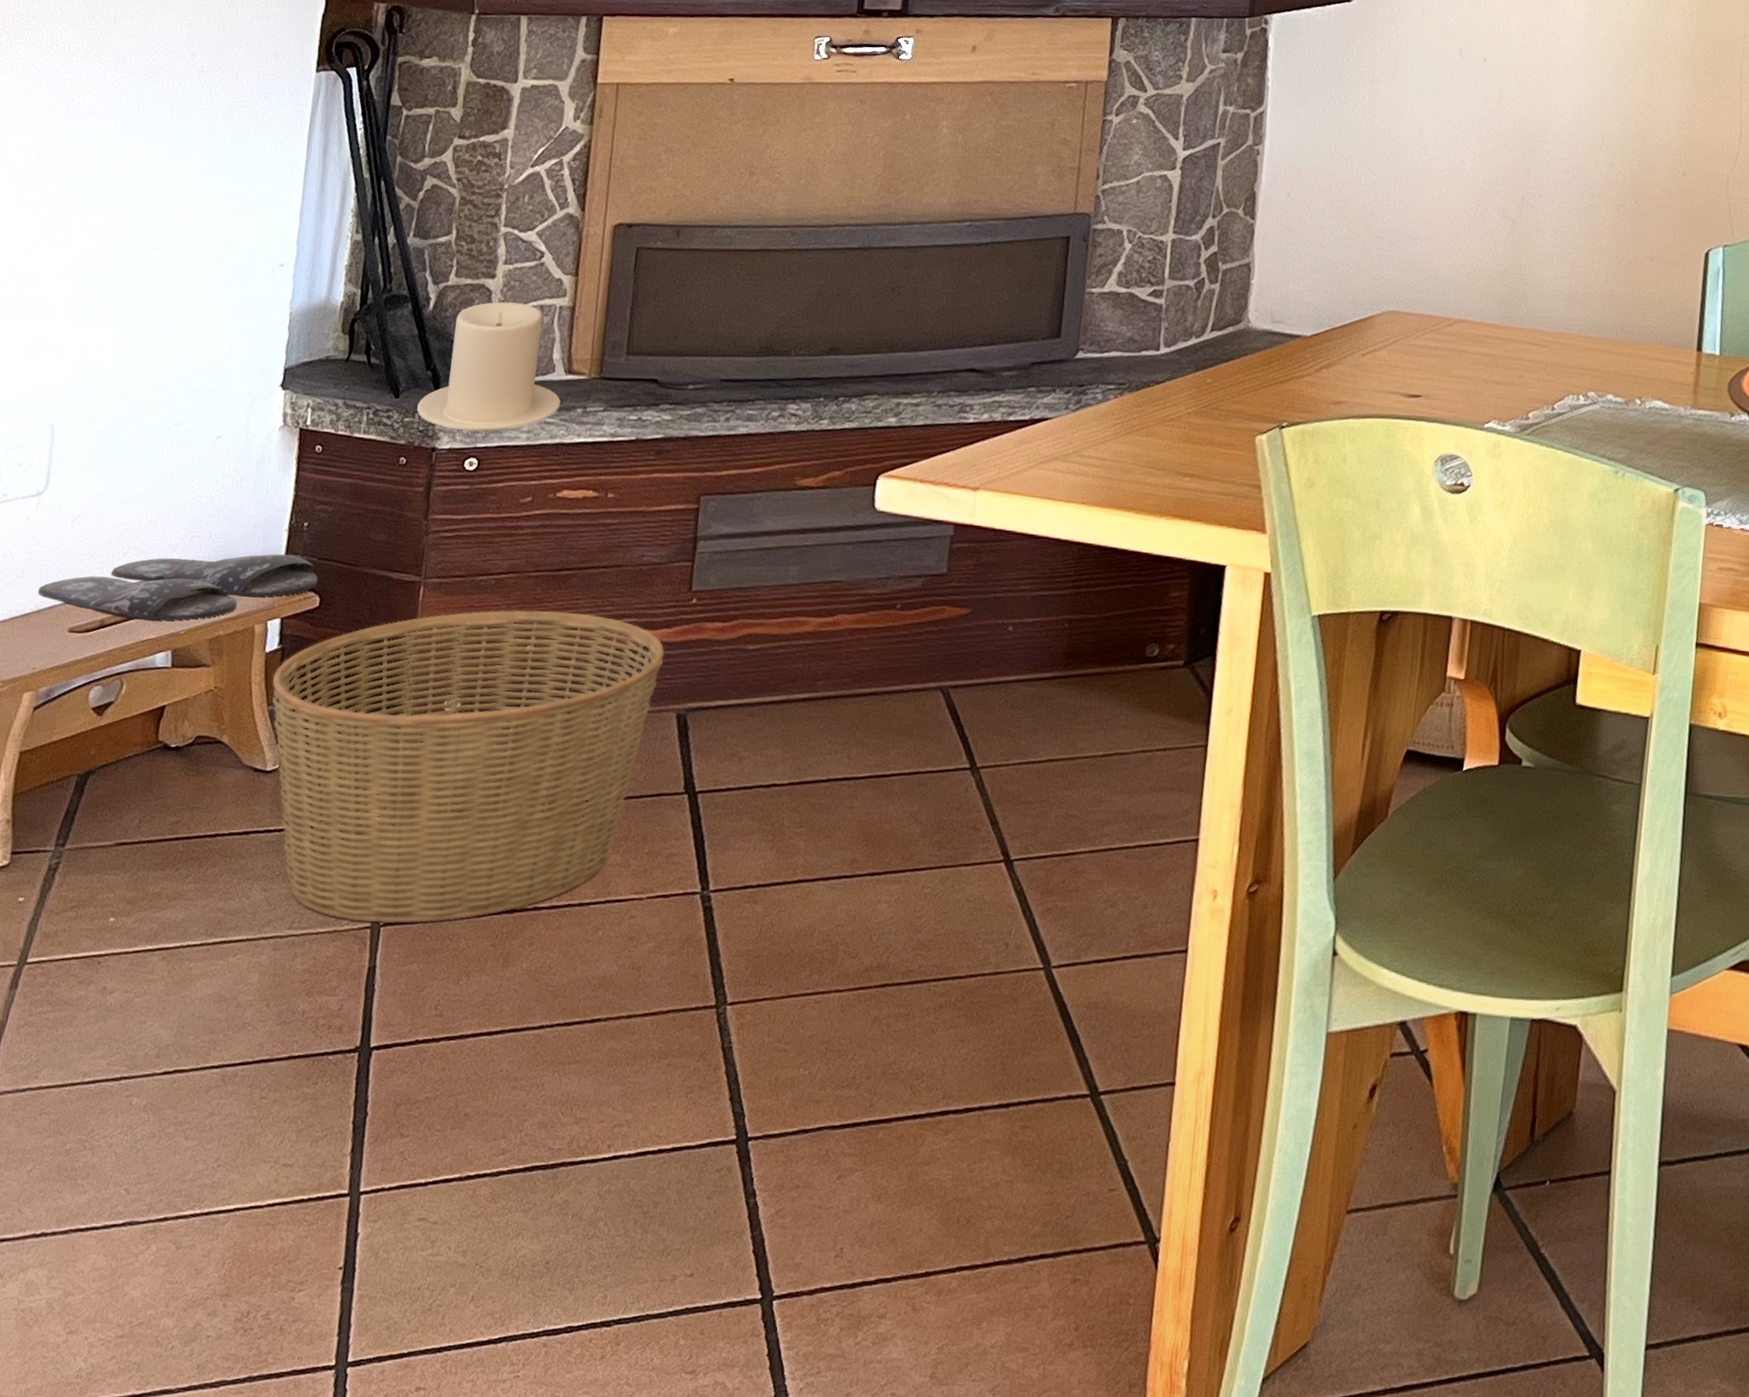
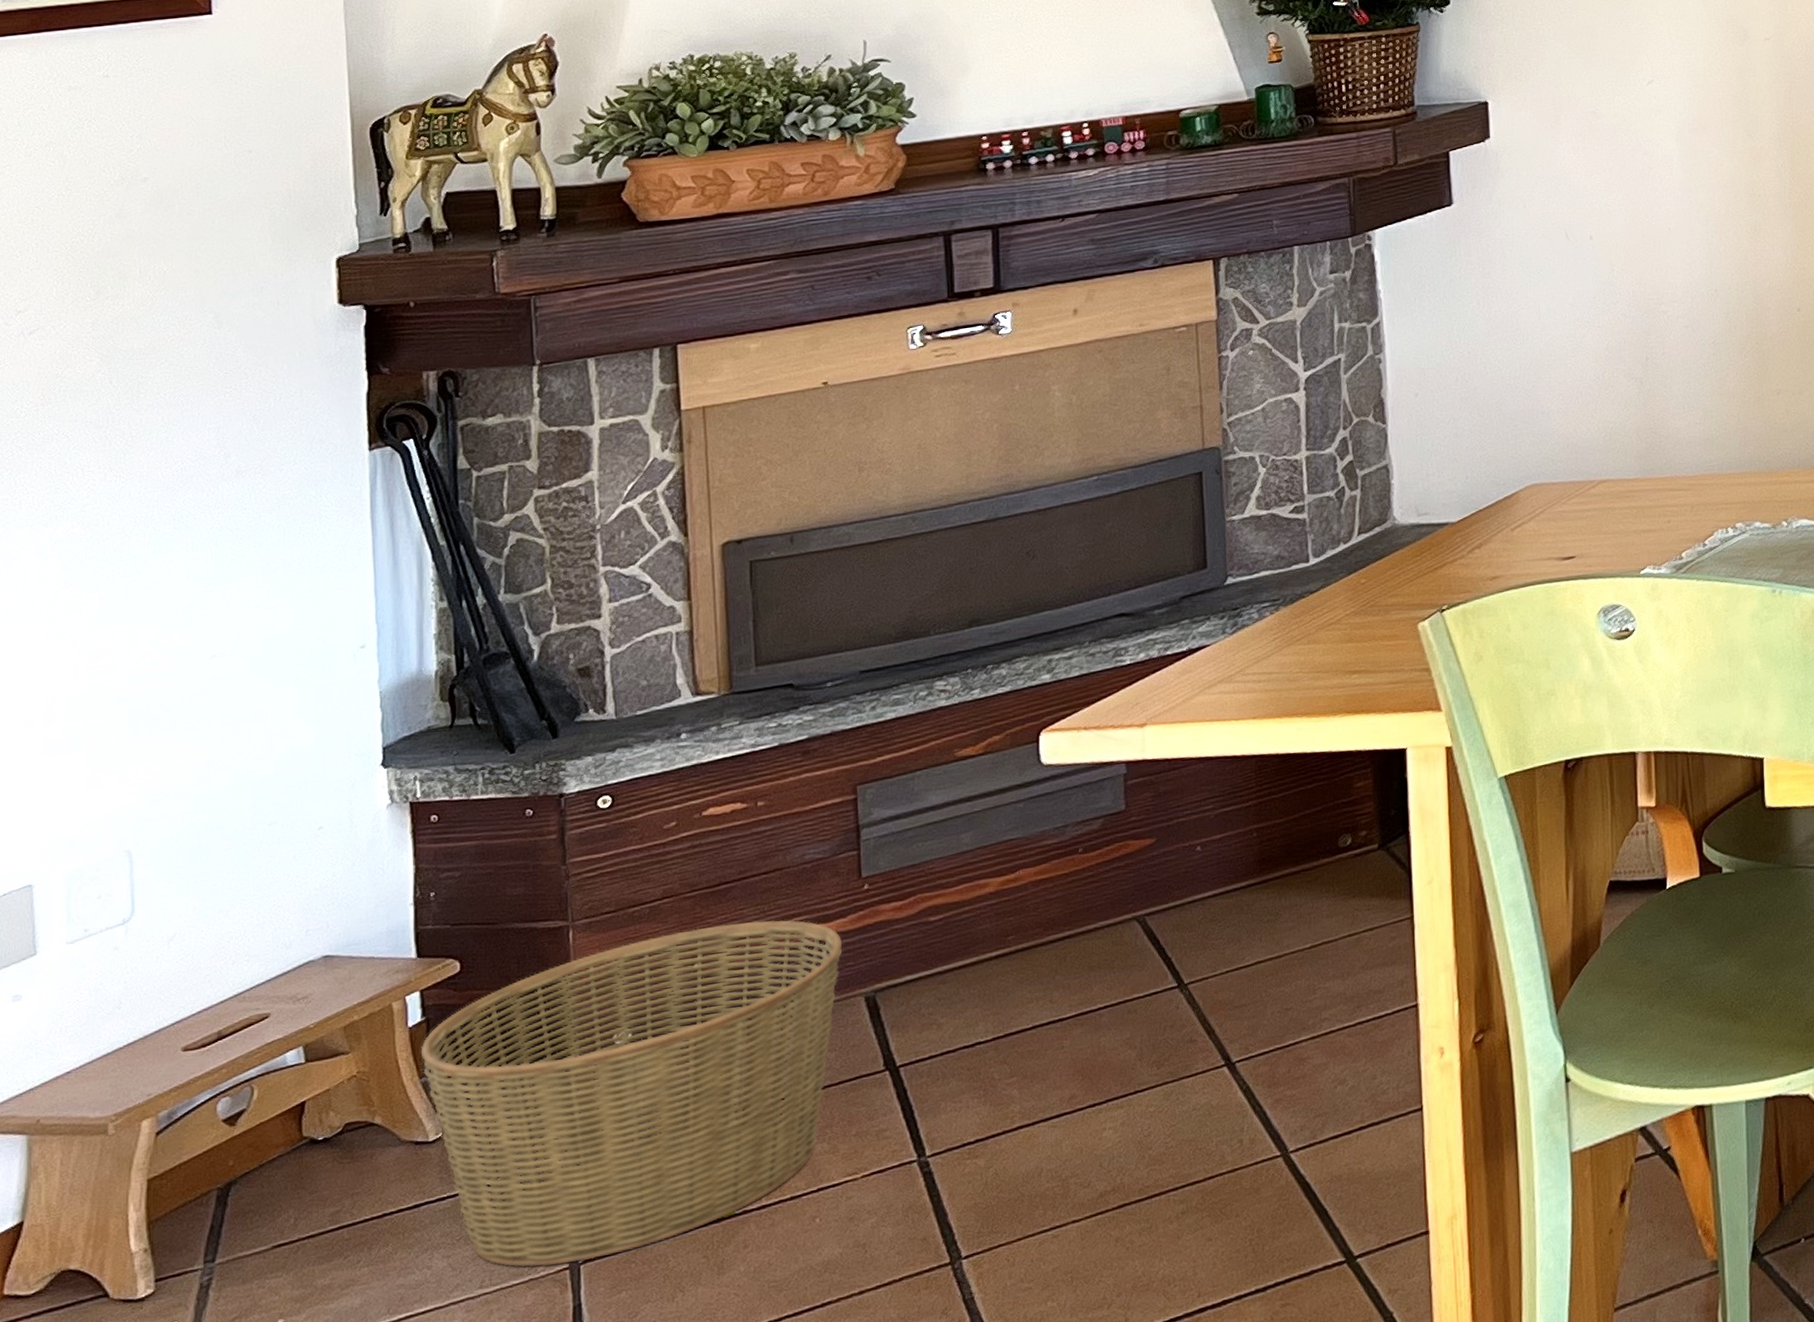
slippers: present [37,554,318,622] -> none [140,926,455,1027]
candle: present [417,301,561,432] -> none [537,636,692,772]

